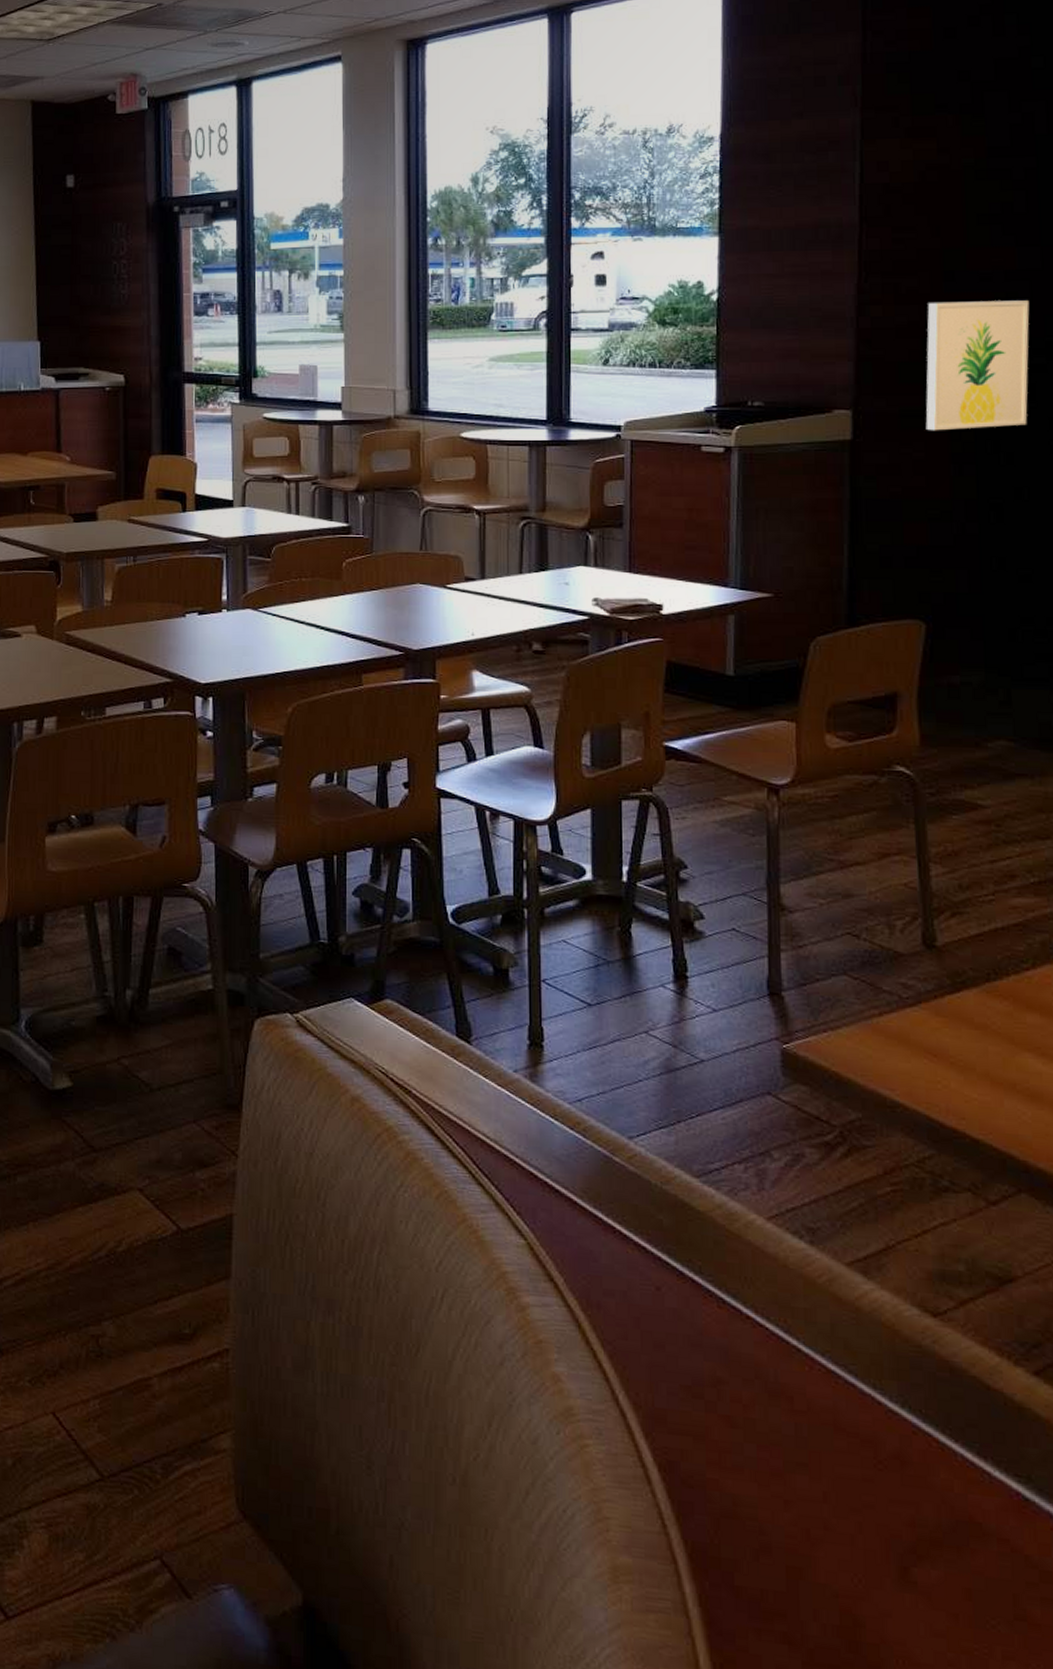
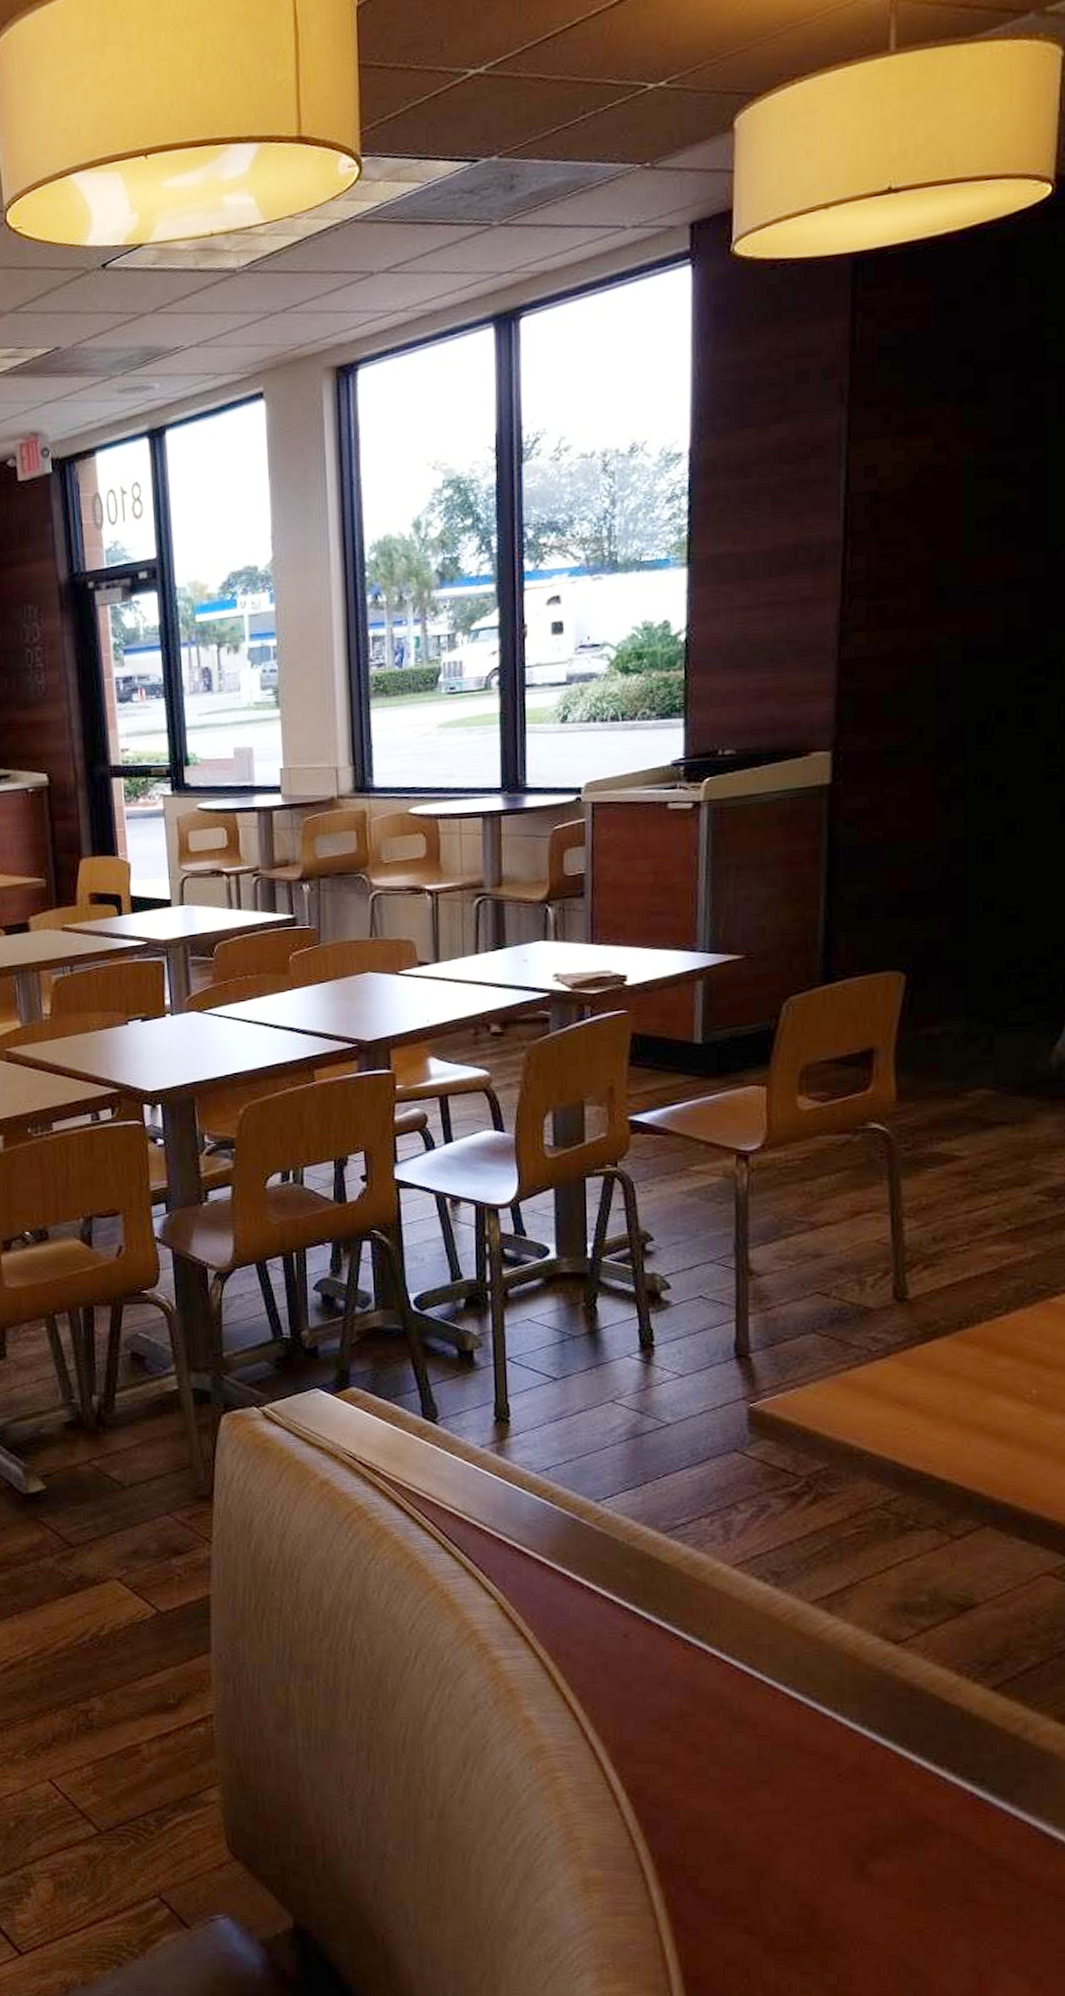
wall art: present [925,300,1030,431] -> none [911,613,1030,768]

